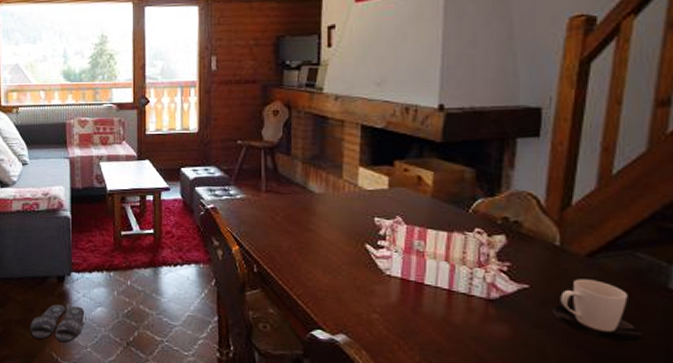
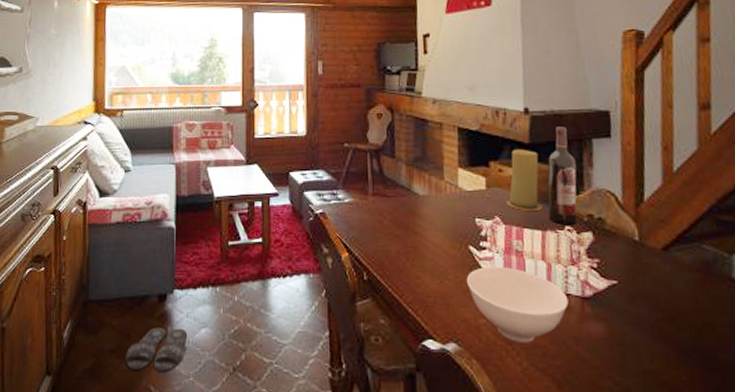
bowl: none [360,264,471,339] -> present [466,266,569,343]
candle: none [410,147,451,212] -> present [506,148,543,210]
wine bottle: none [458,125,494,228] -> present [547,127,577,226]
cup: present [552,279,643,344] -> none [640,272,719,335]

